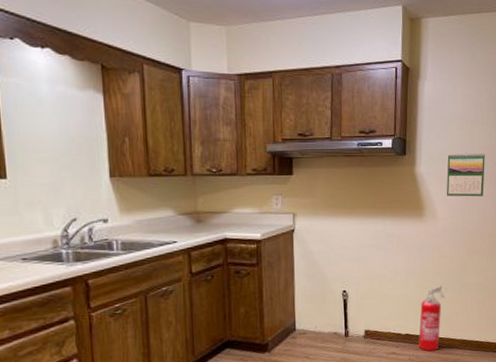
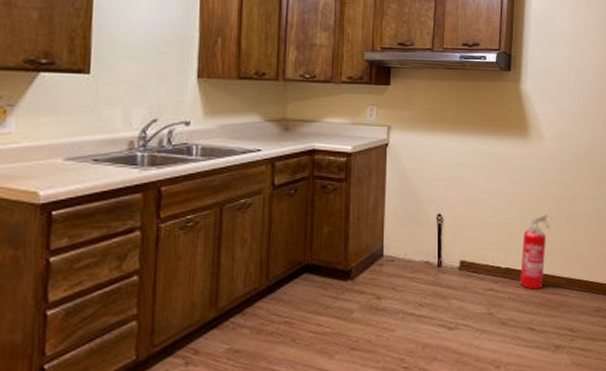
calendar: present [446,153,485,197] -> none [553,71,595,119]

